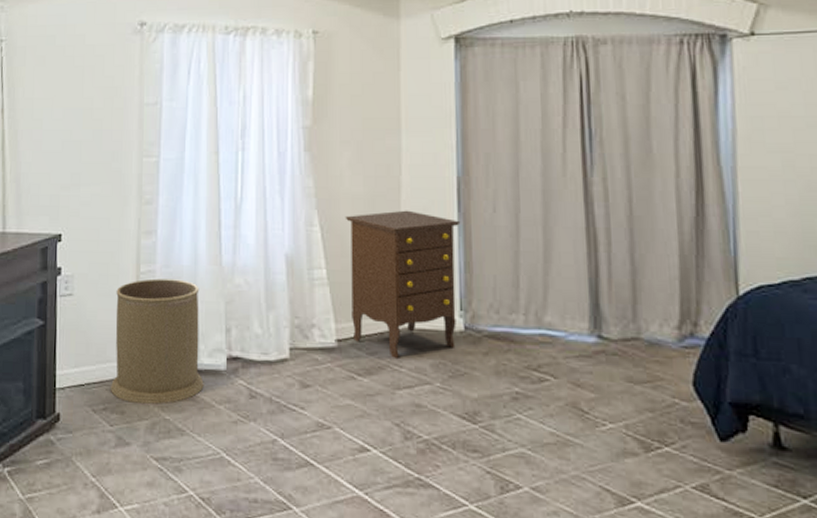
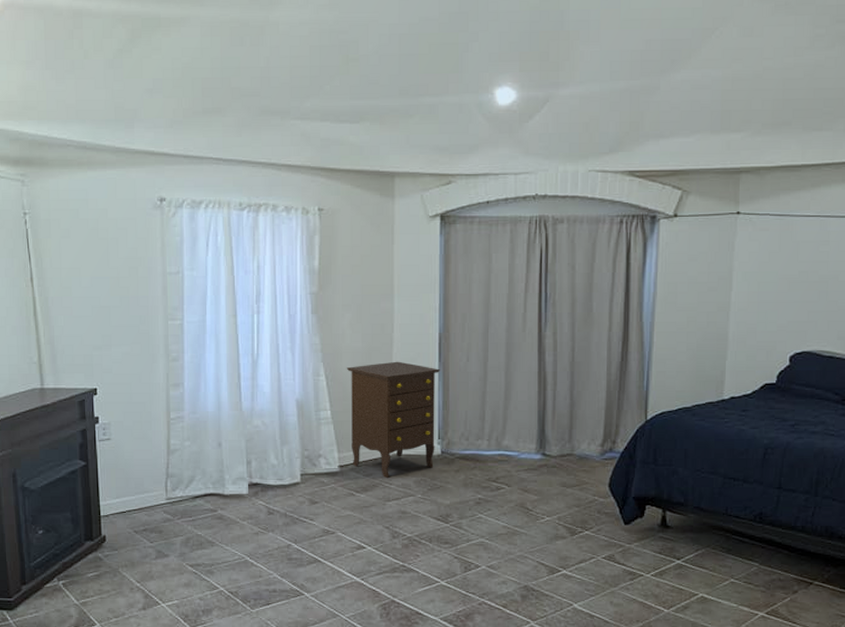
trash can: present [110,278,204,405] -> none [148,423,230,525]

